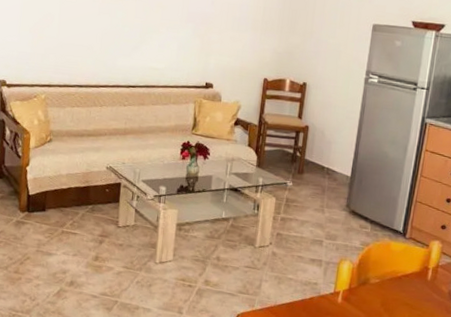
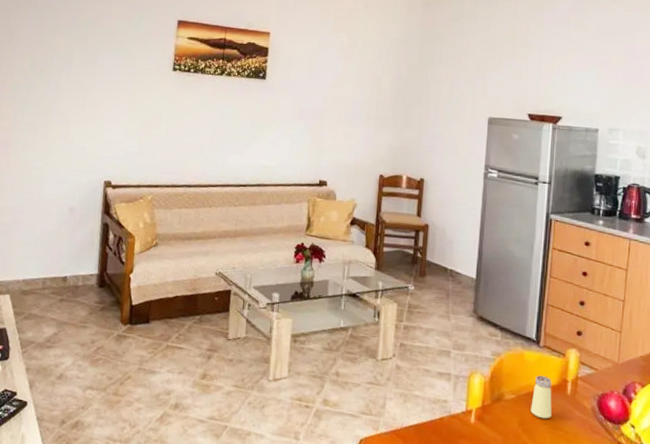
saltshaker: none [393,263,414,301] -> present [530,375,552,419]

